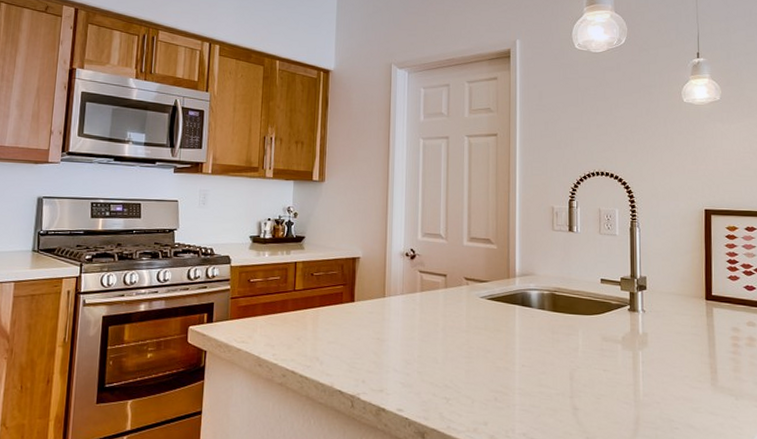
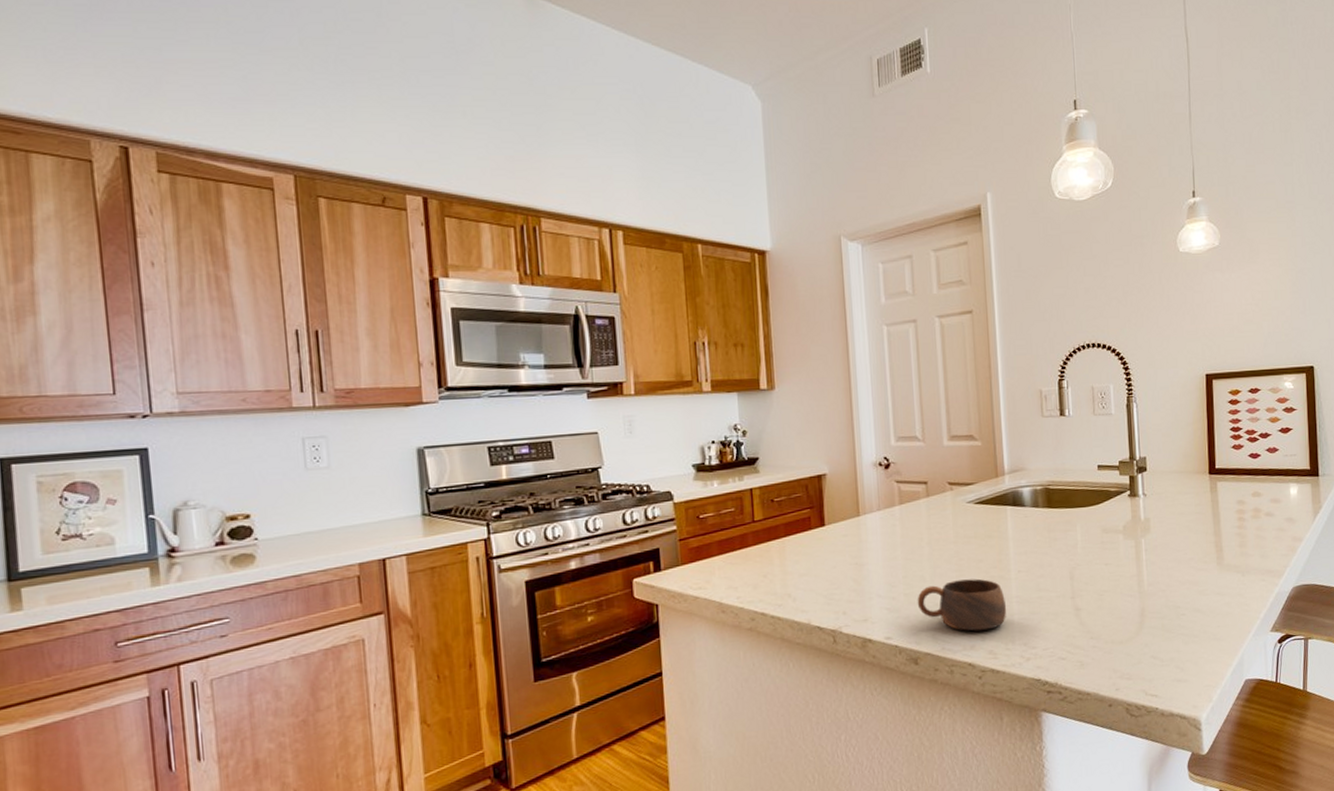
cup: none [428,366,510,416] -> present [917,578,1007,632]

